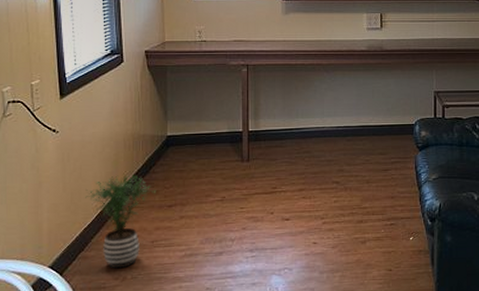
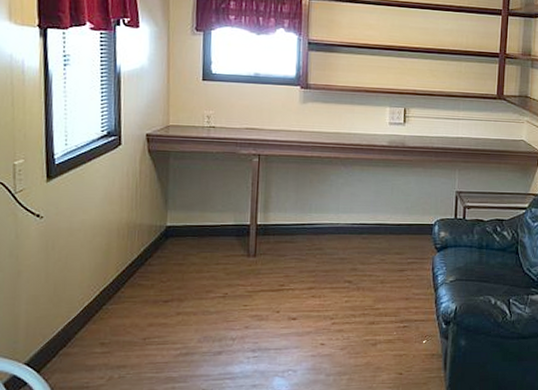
potted plant: present [85,174,157,269] -> none [70,265,152,367]

